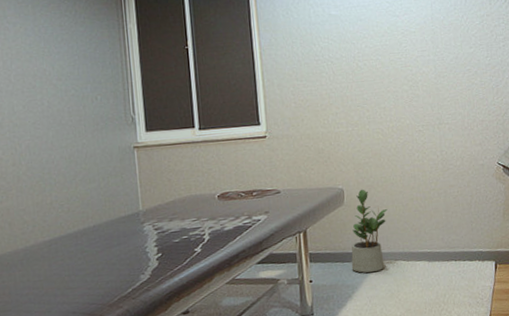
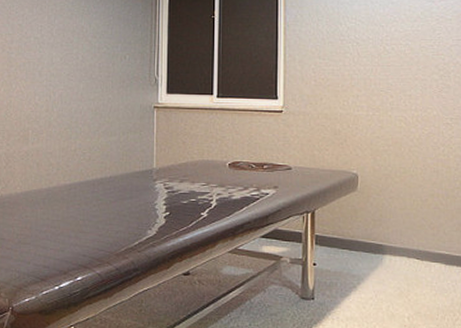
potted plant: present [351,189,387,273] -> none [359,177,404,266]

